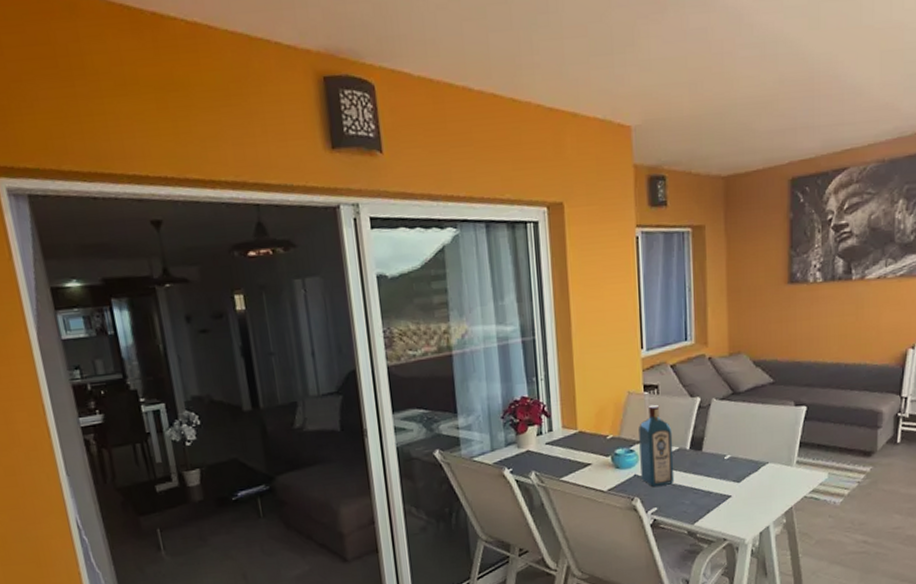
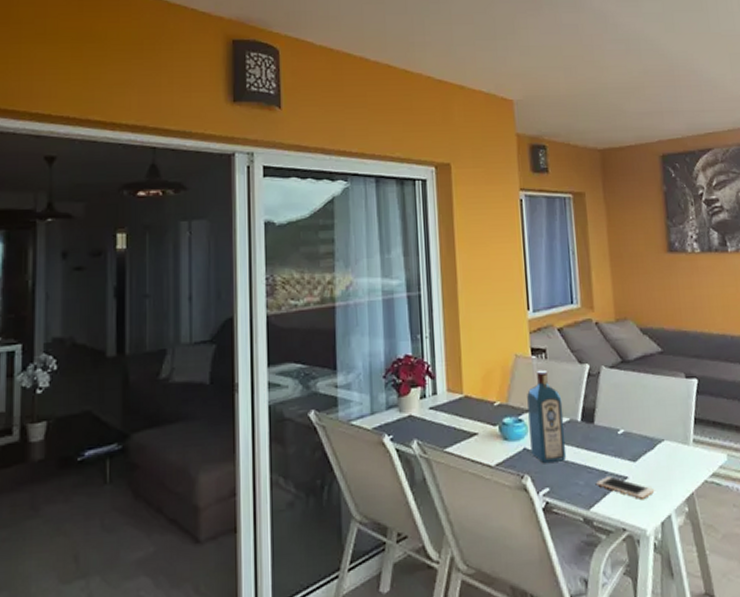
cell phone: none [701,495,756,514] -> present [596,476,655,499]

